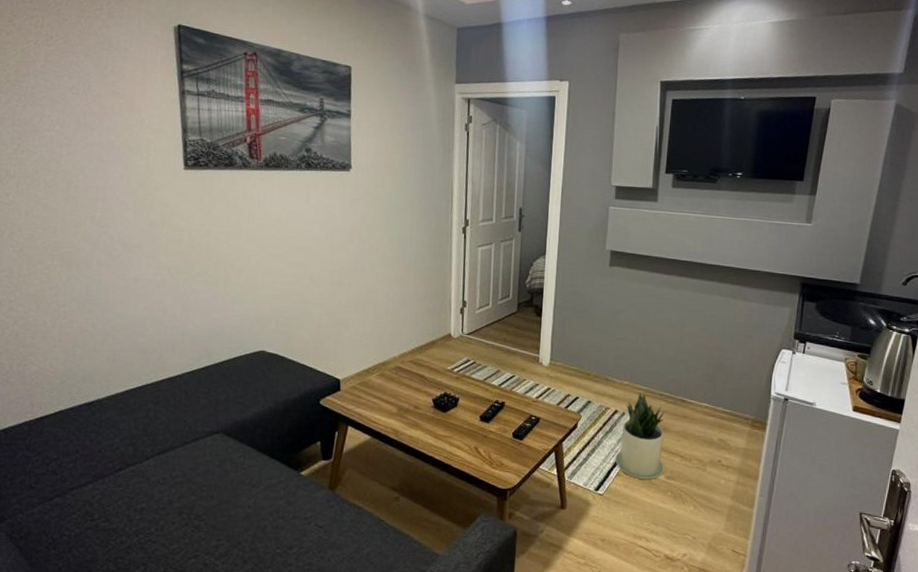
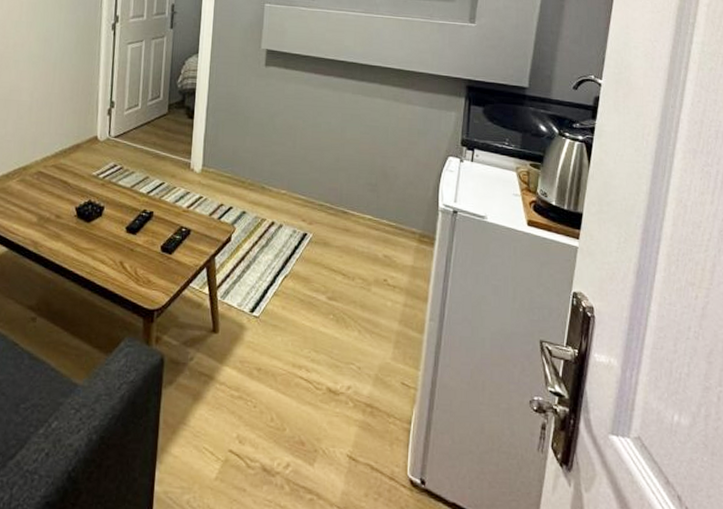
planter: present [615,393,666,480] -> none [272,203,327,301]

